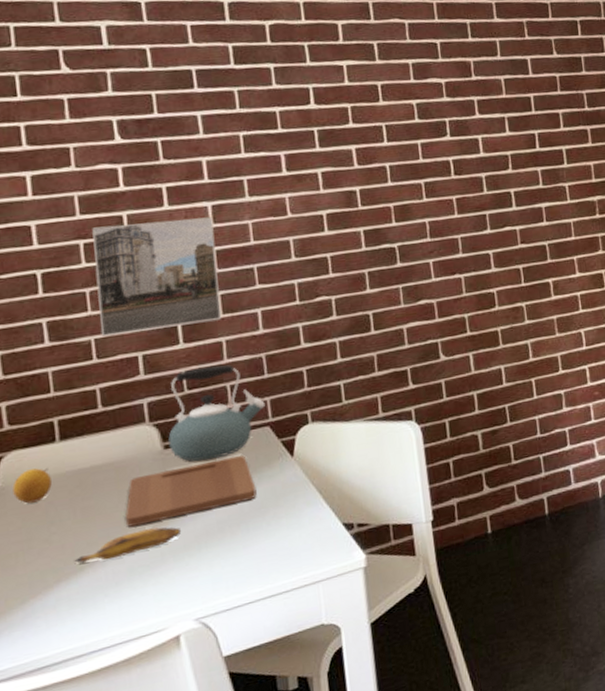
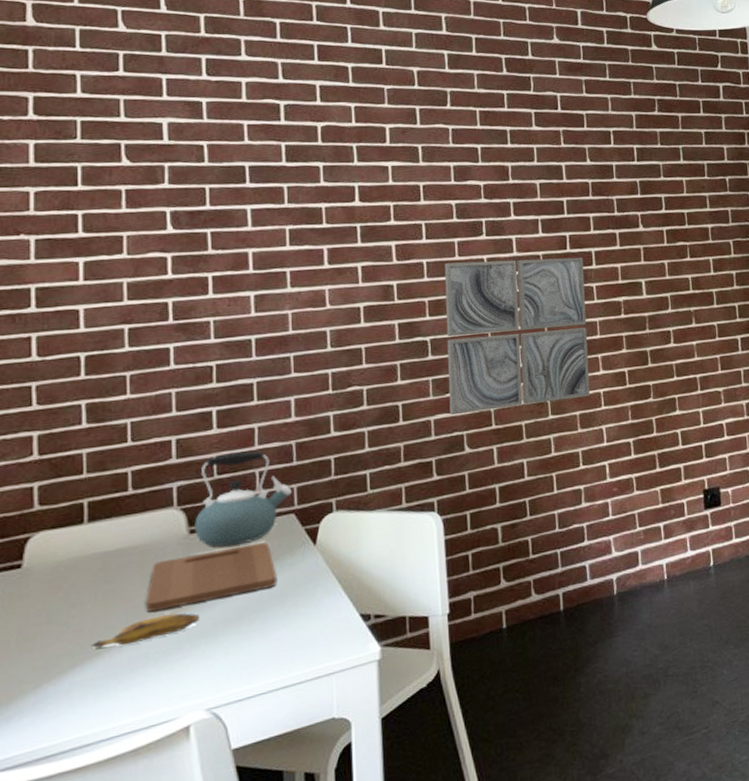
fruit: present [12,468,53,504] -> none [37,549,77,585]
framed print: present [92,217,222,336] -> none [137,306,256,420]
wall art: none [408,156,567,323] -> present [444,257,590,416]

